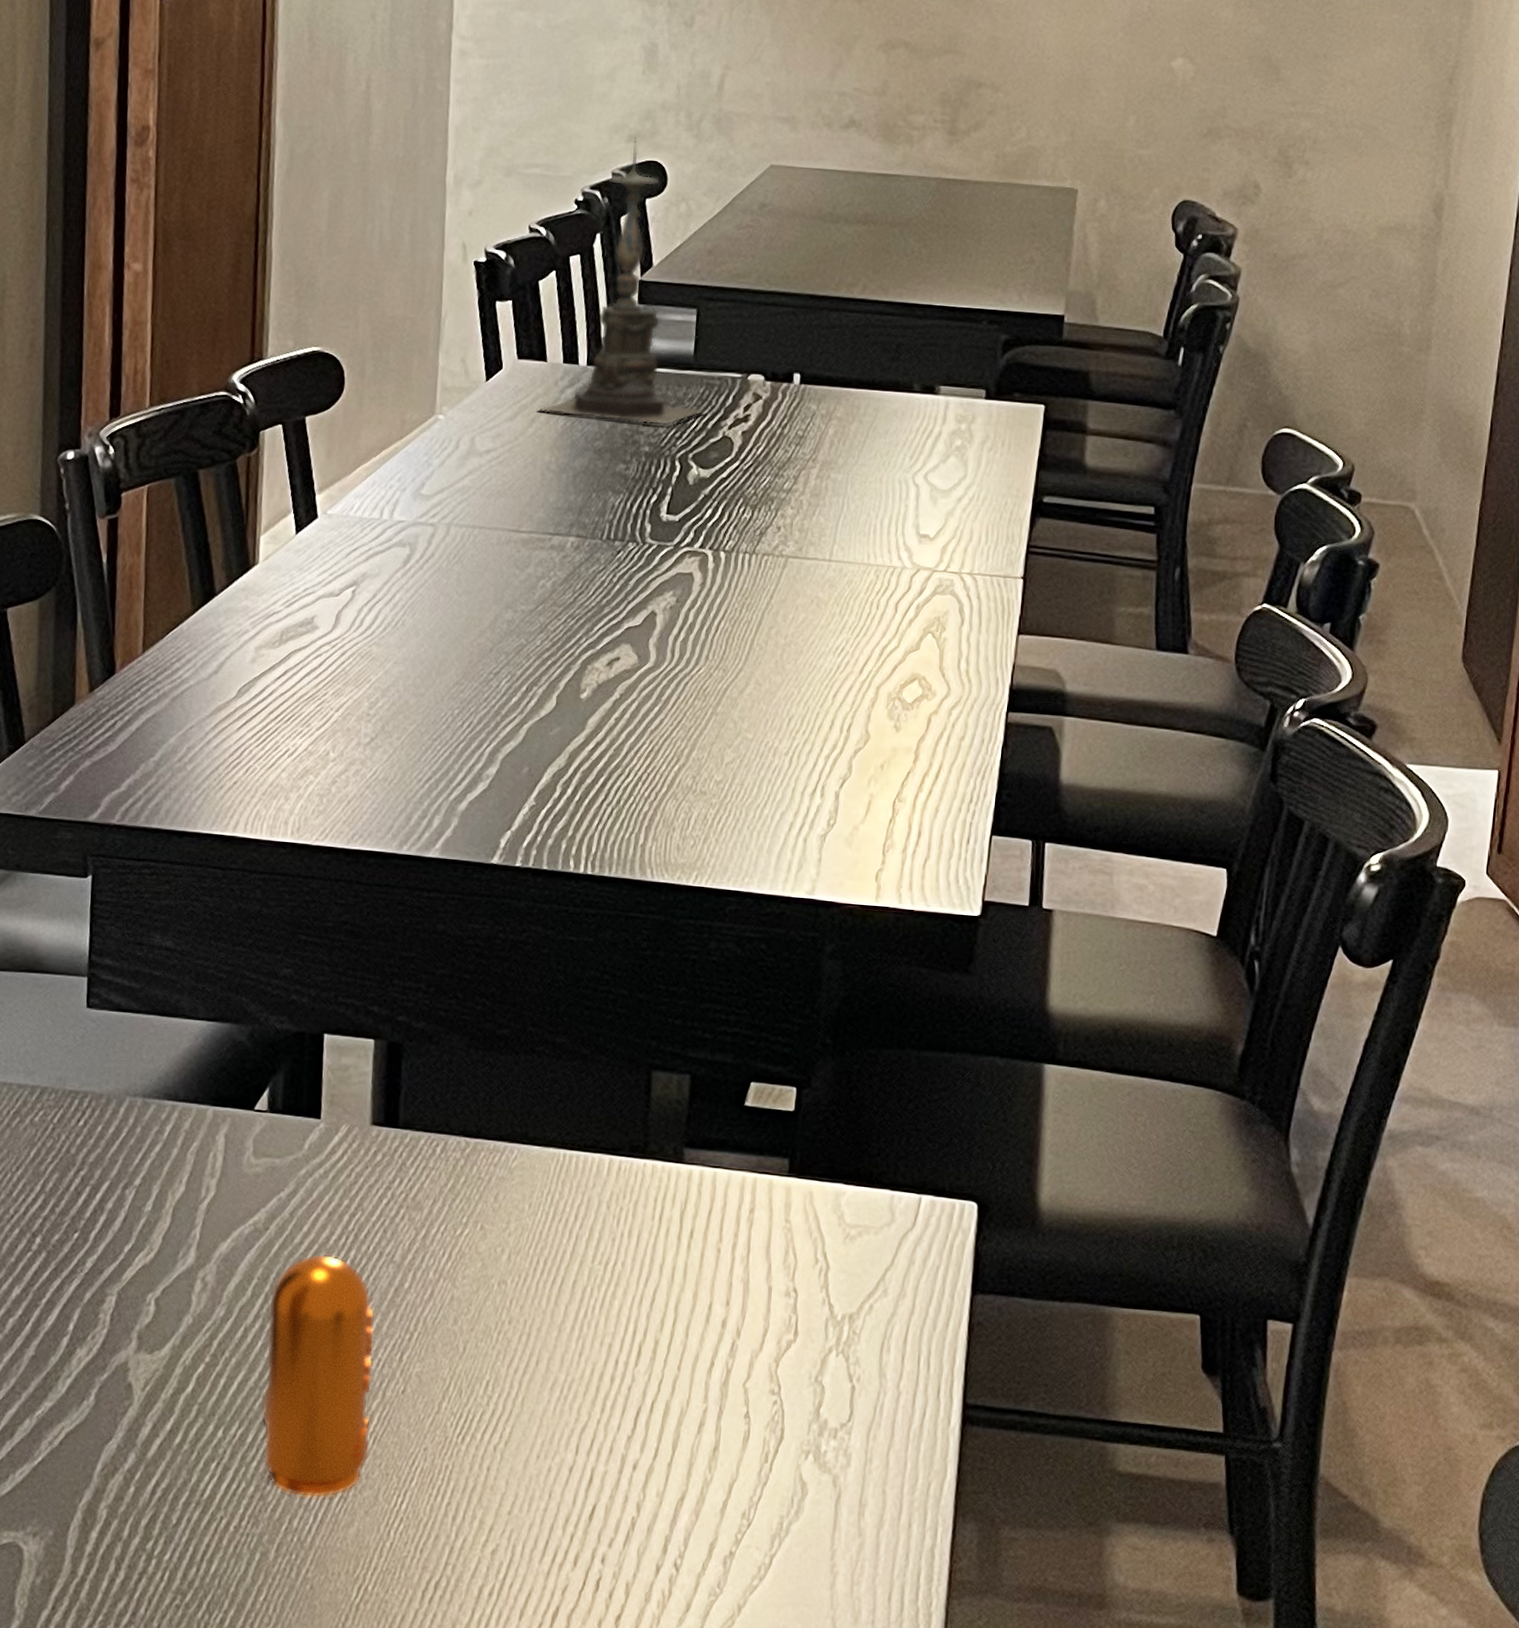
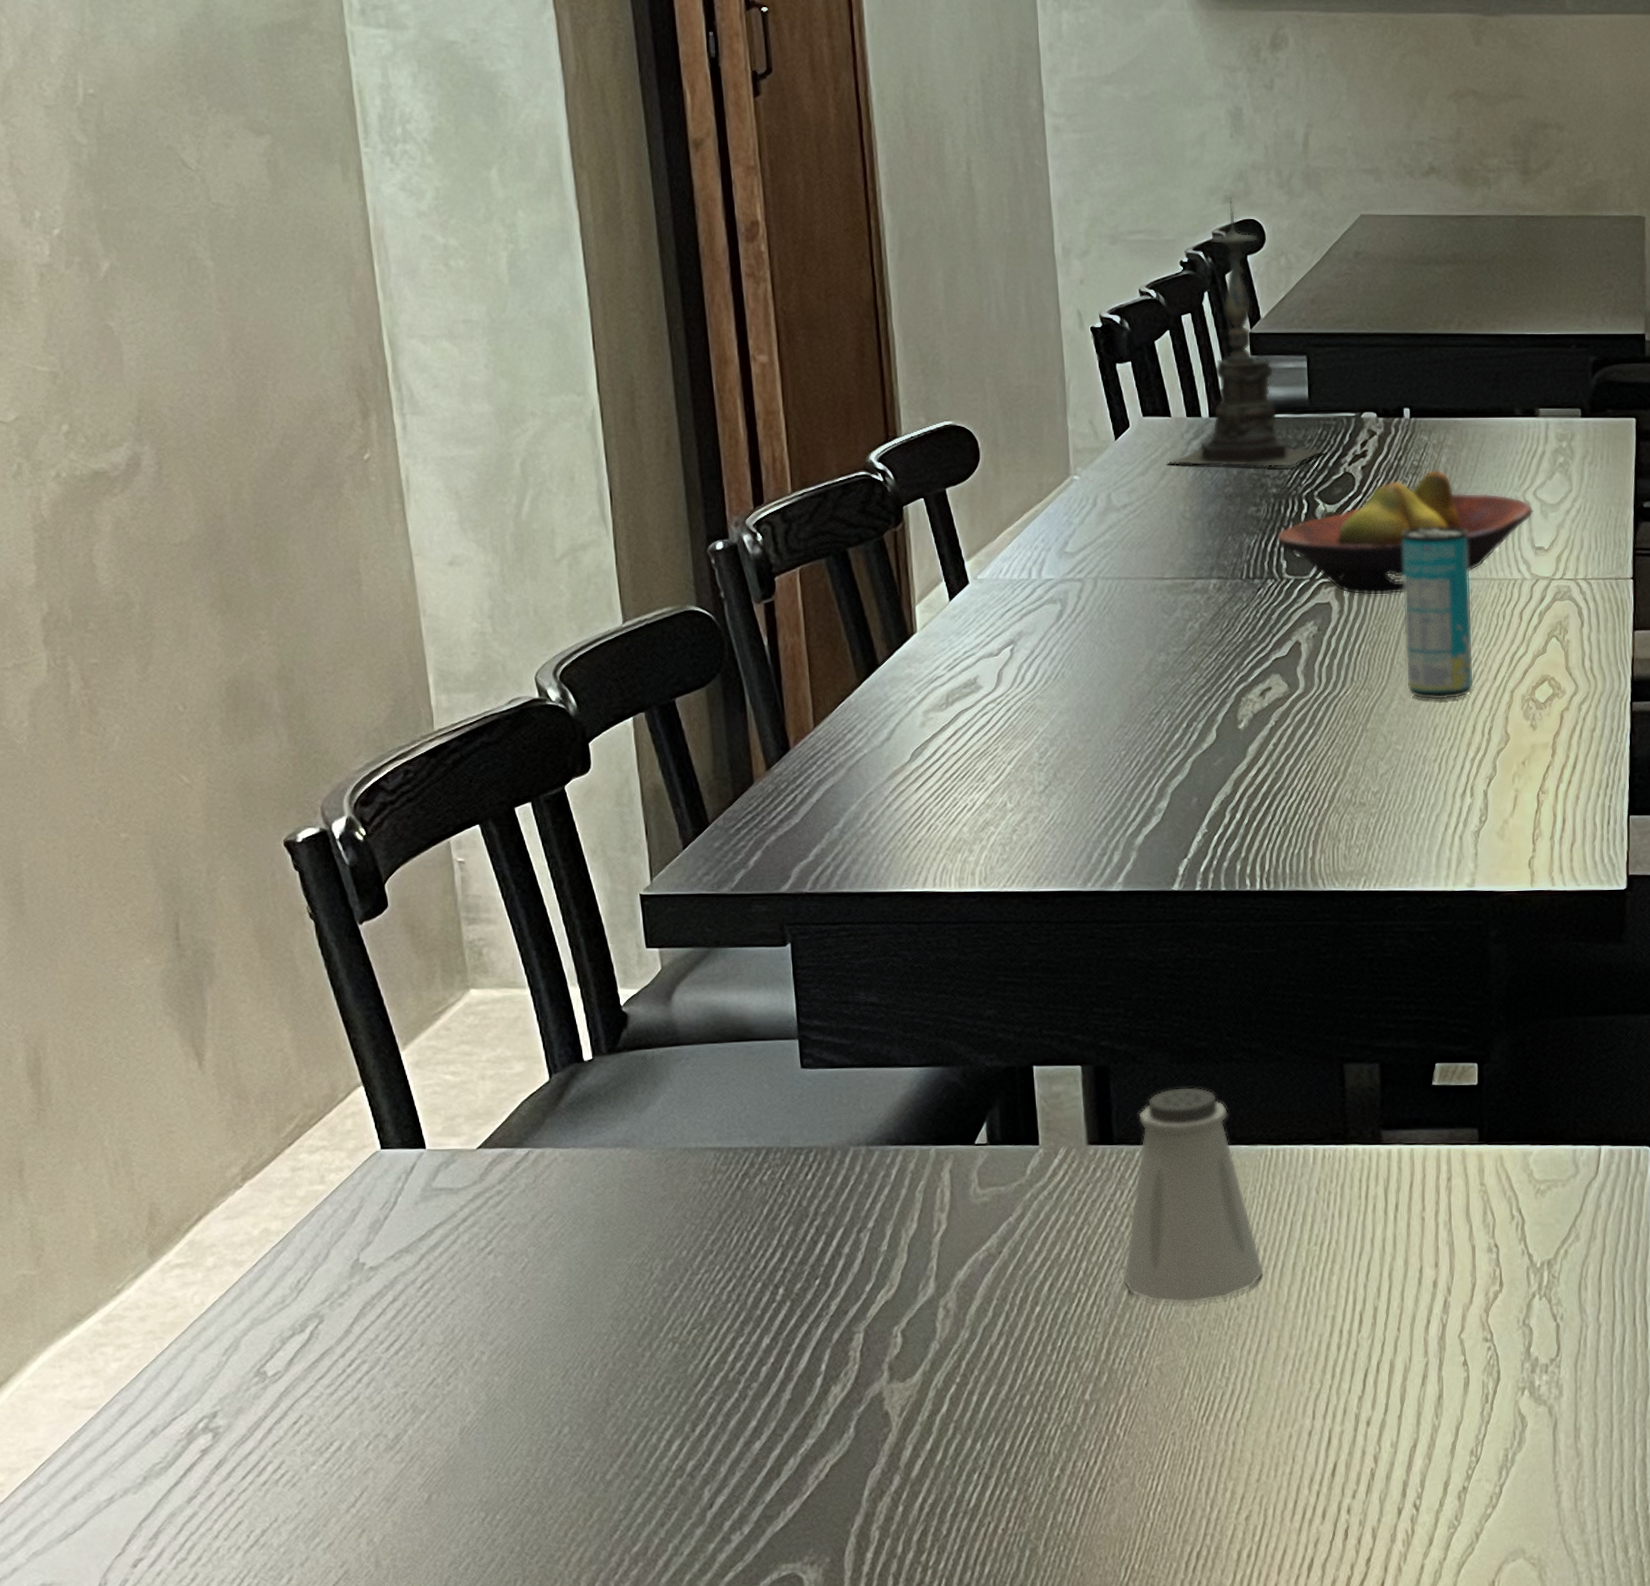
pepper shaker: present [261,1253,375,1498] -> none [1010,1268,1122,1493]
saltshaker: none [391,1074,542,1311] -> present [1122,1086,1265,1305]
fruit bowl: none [642,441,923,571] -> present [1276,469,1534,595]
beverage can: none [764,502,848,690] -> present [1401,527,1475,700]

